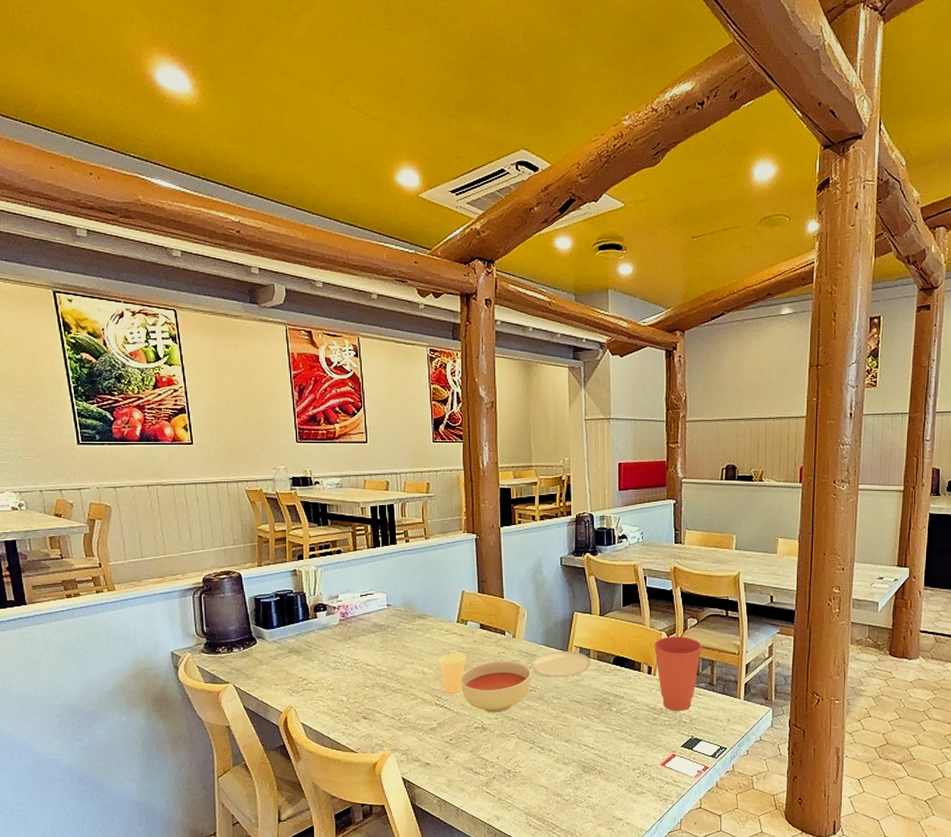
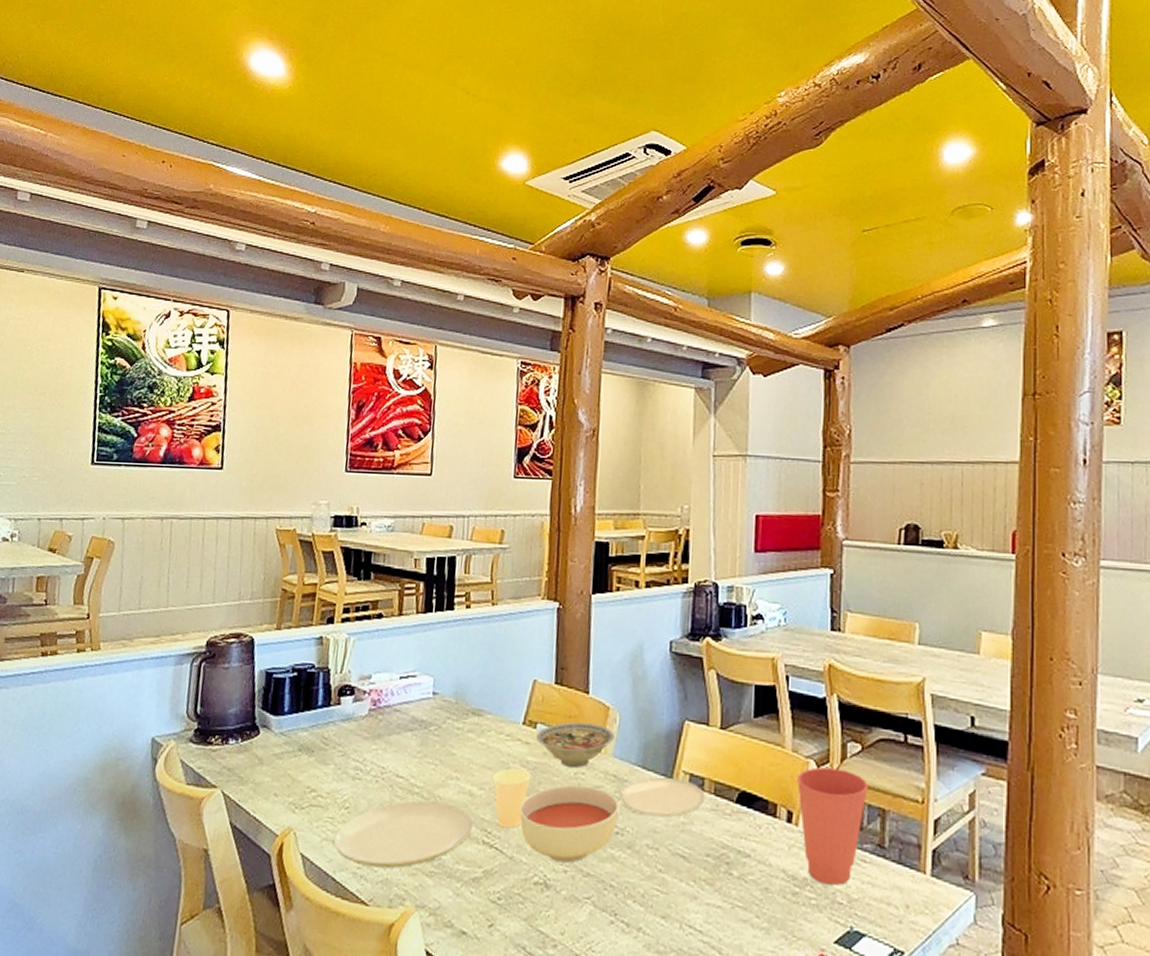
plate: none [324,680,428,727] -> present [333,800,474,868]
soup bowl: none [467,618,524,649] -> present [535,722,615,768]

